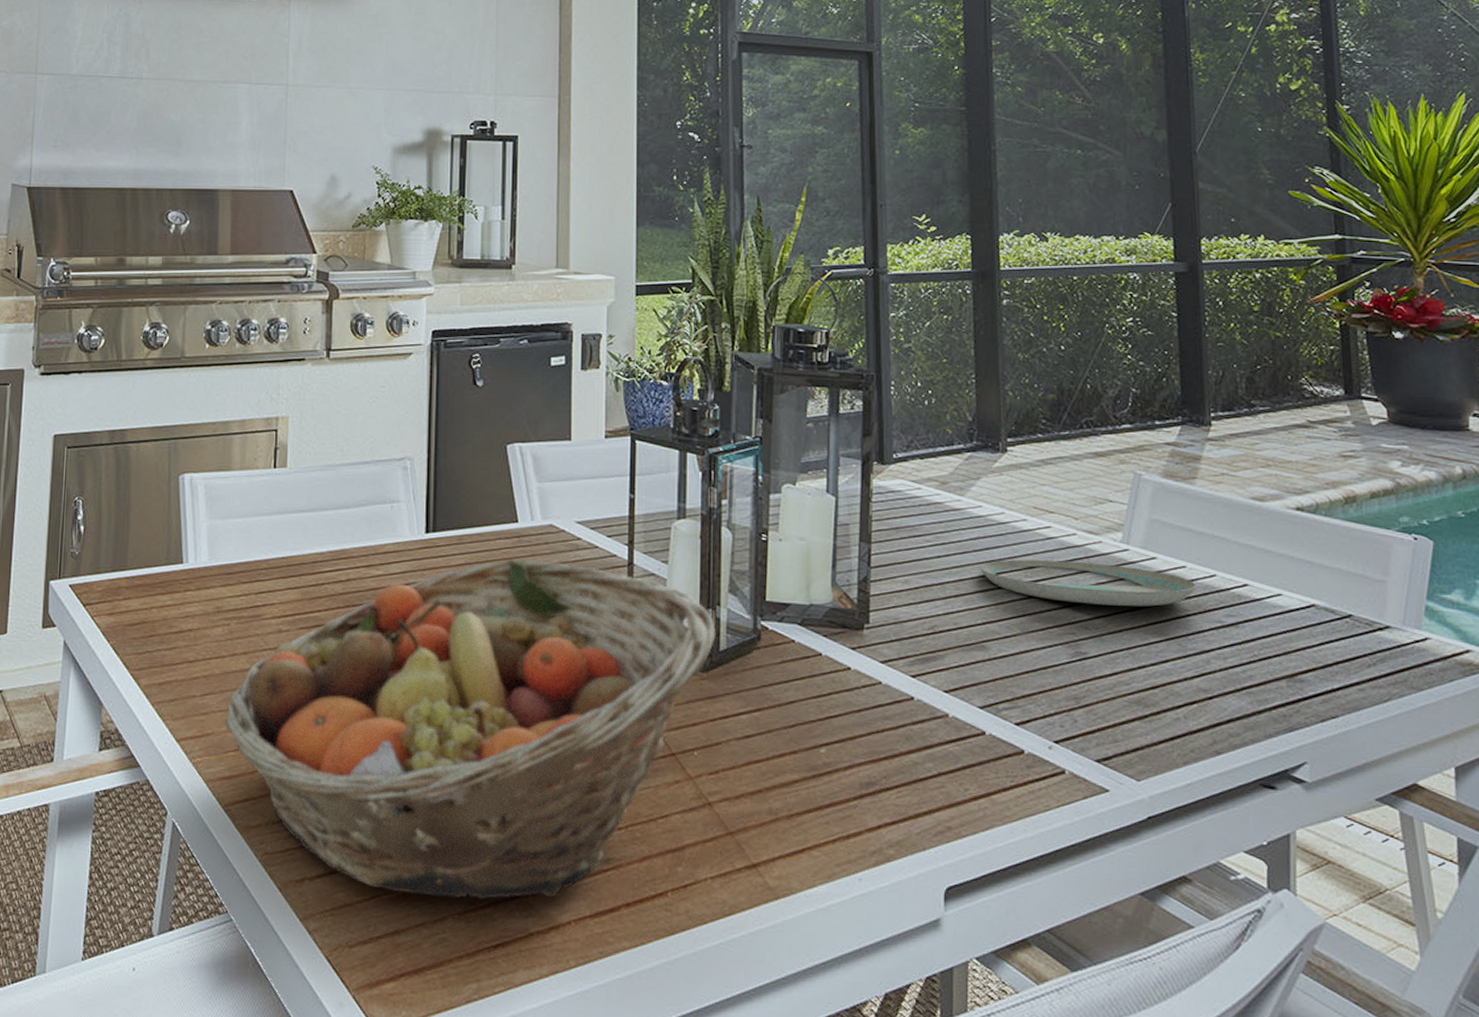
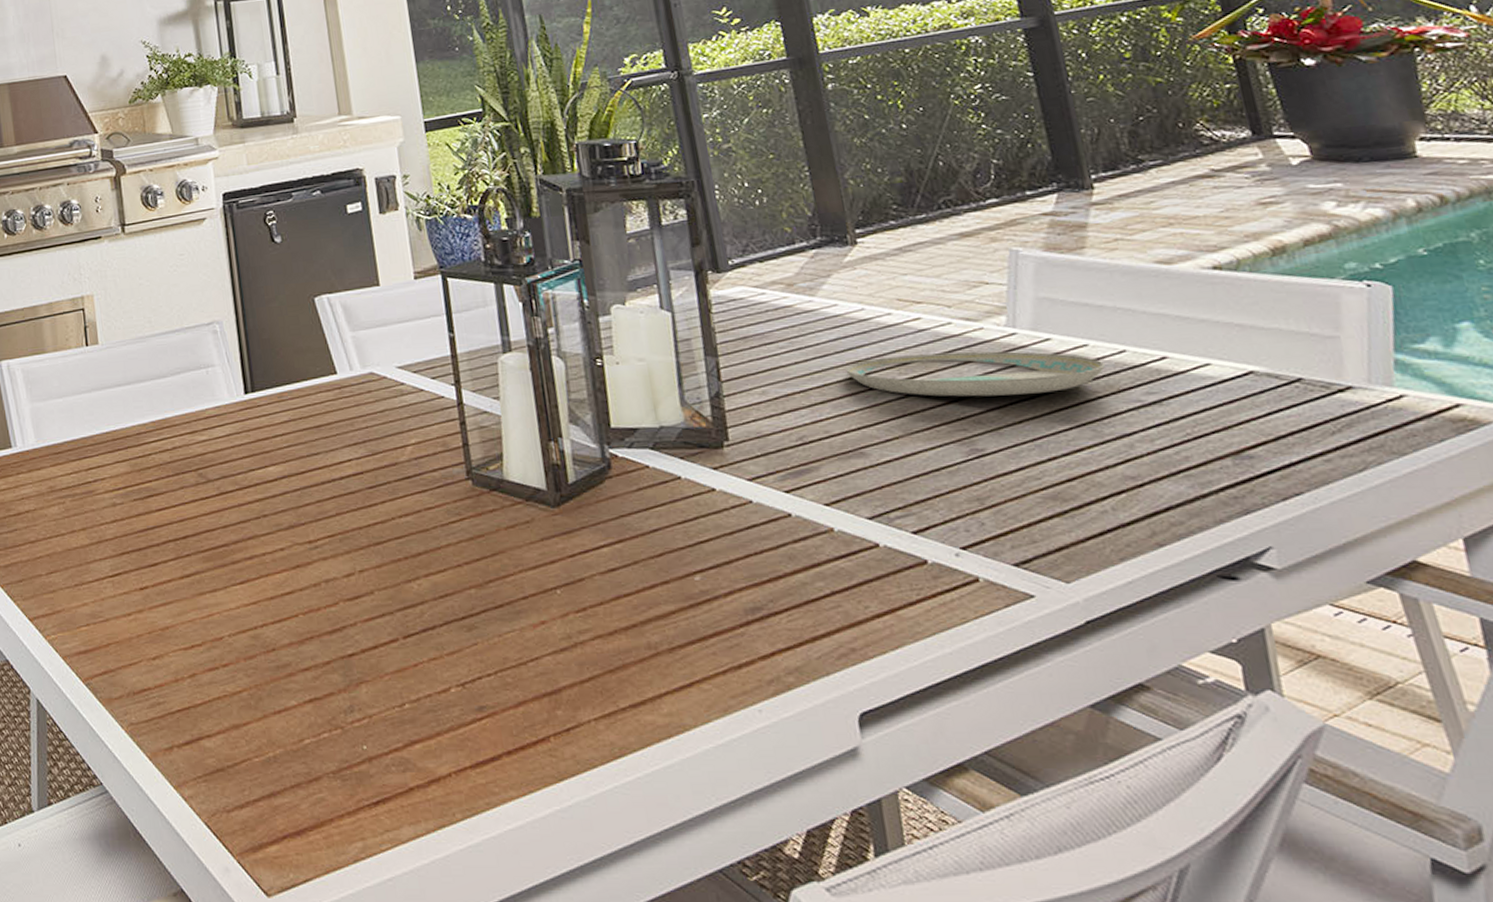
fruit basket: present [225,558,716,900] -> none [73,409,563,757]

